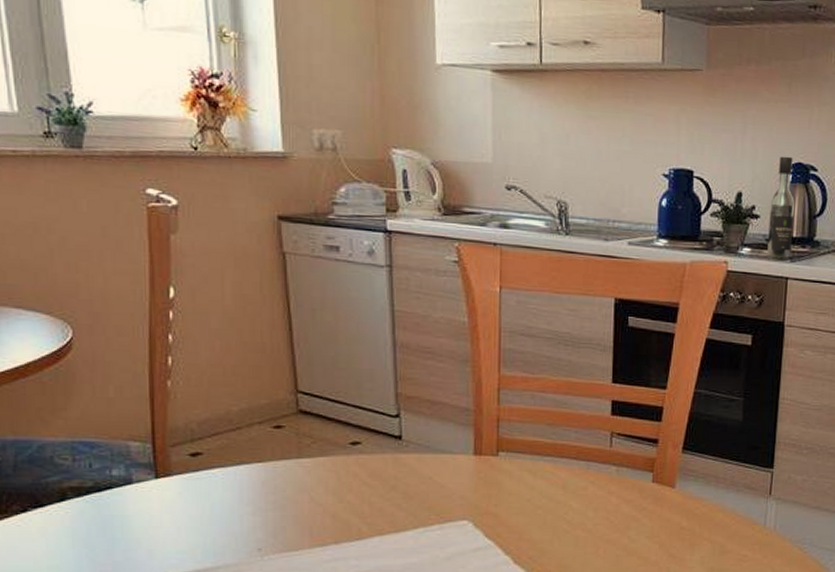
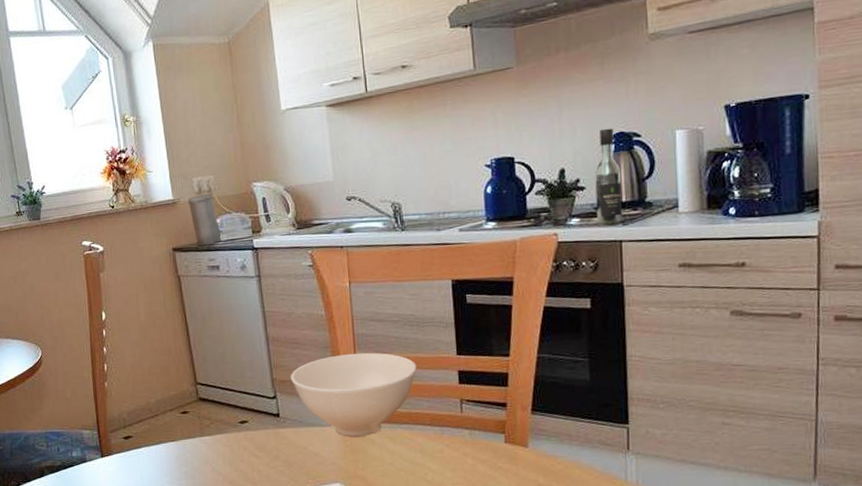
canister: none [303,152,346,220] -> present [187,193,222,247]
bowl: none [419,370,568,469] -> present [290,352,417,438]

